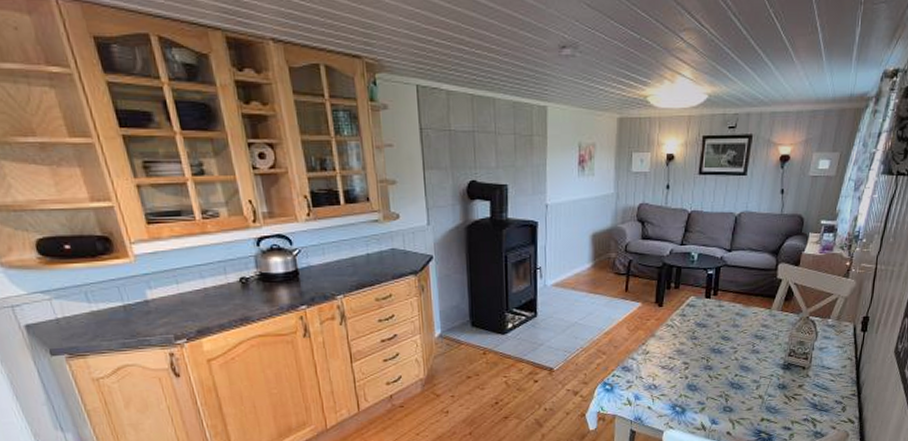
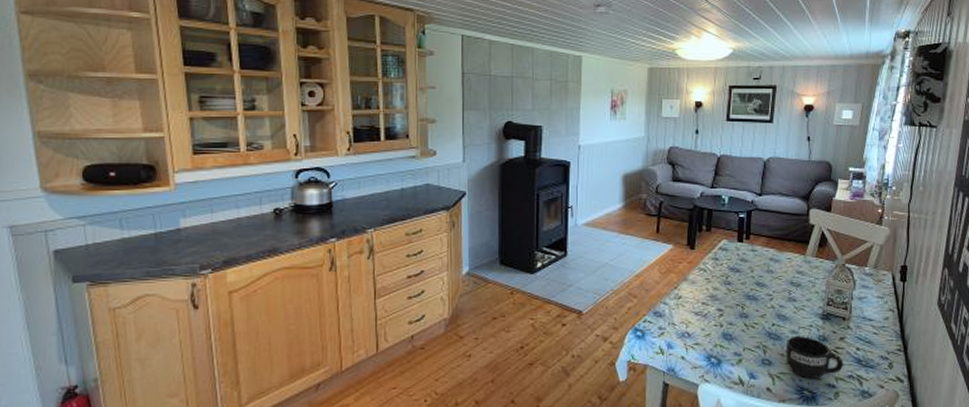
mug: none [746,385,801,423] -> present [785,336,844,379]

